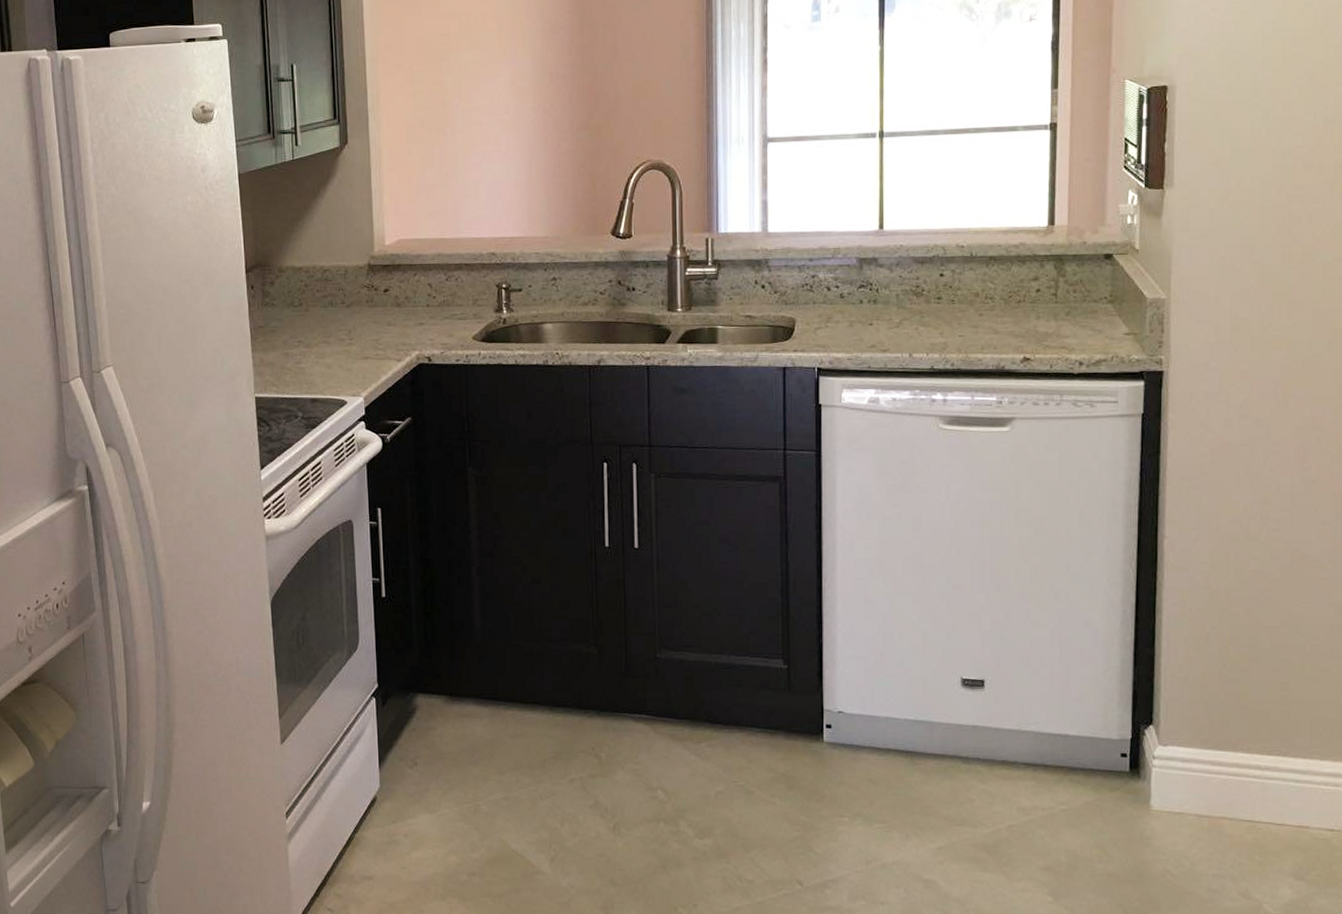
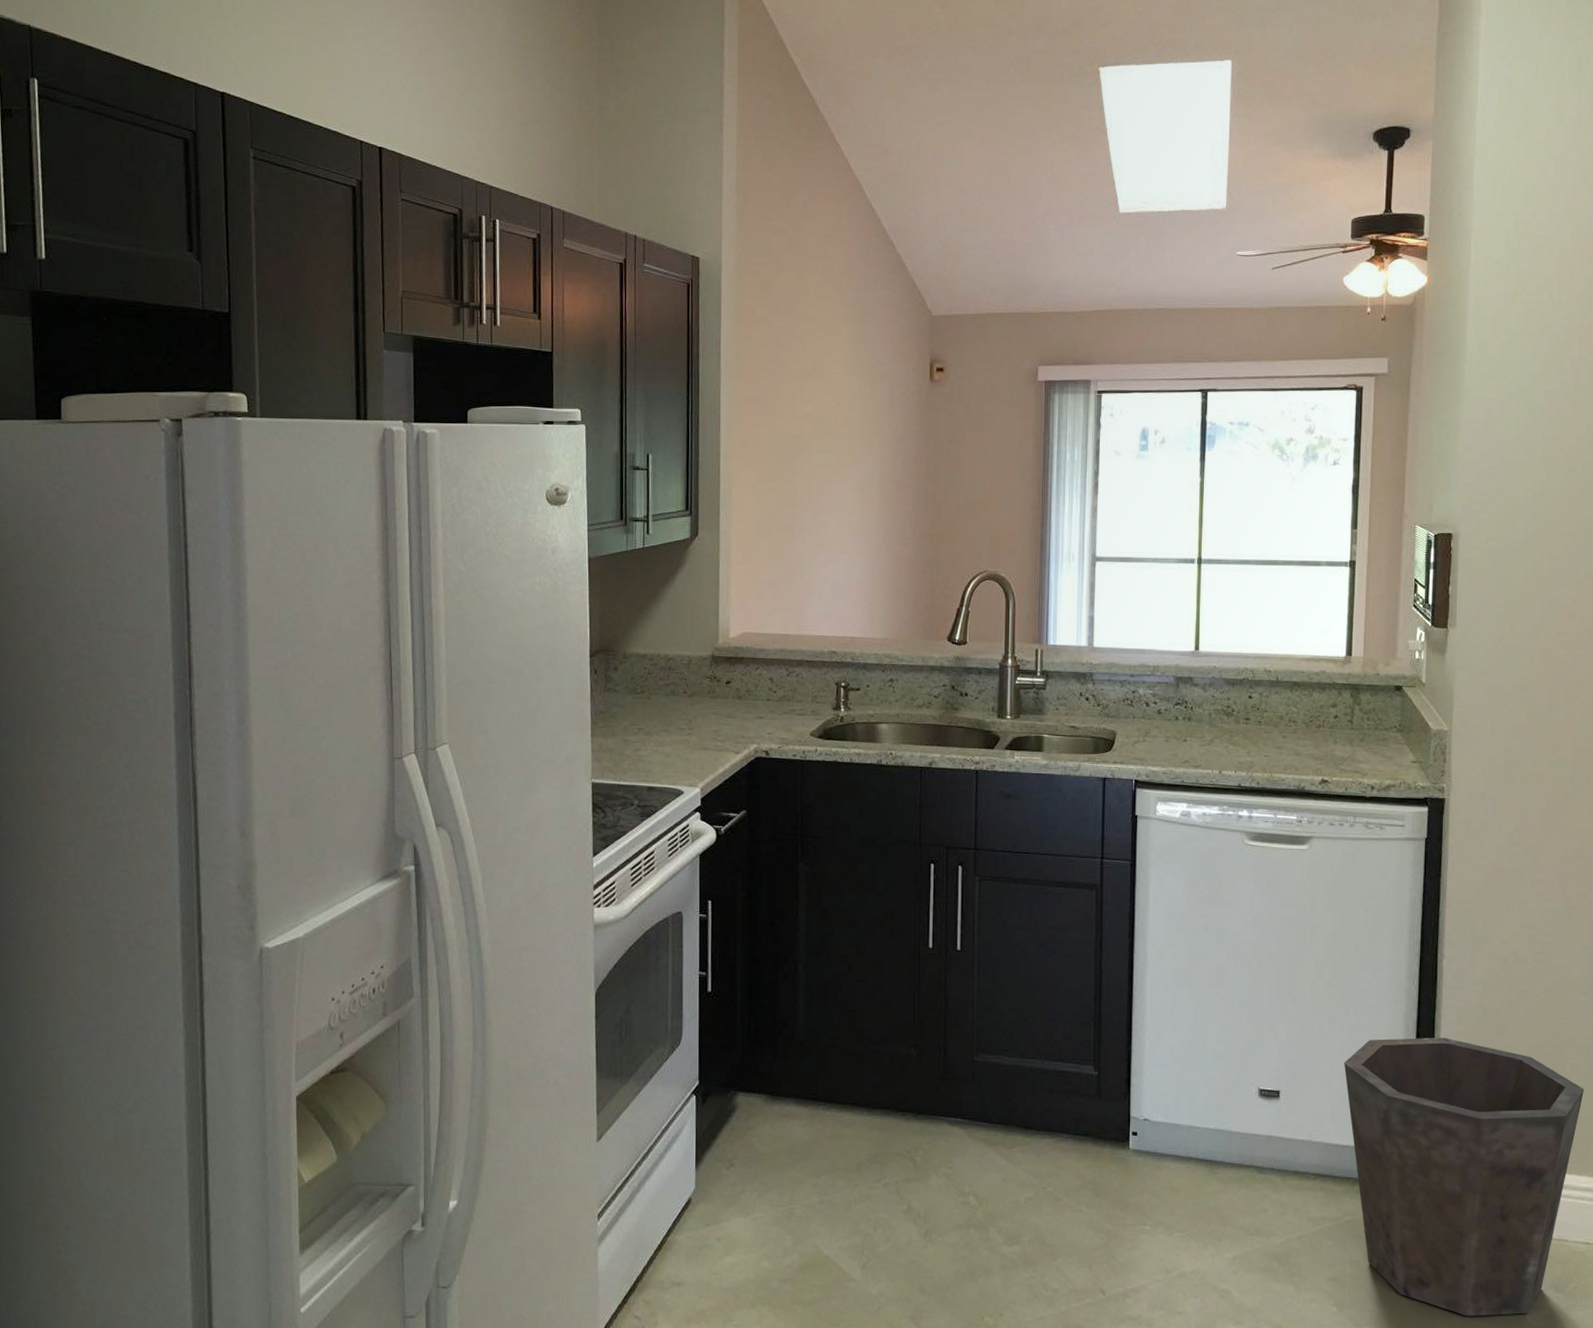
waste bin: none [1055,620,1328,905] -> present [1344,1037,1585,1317]

